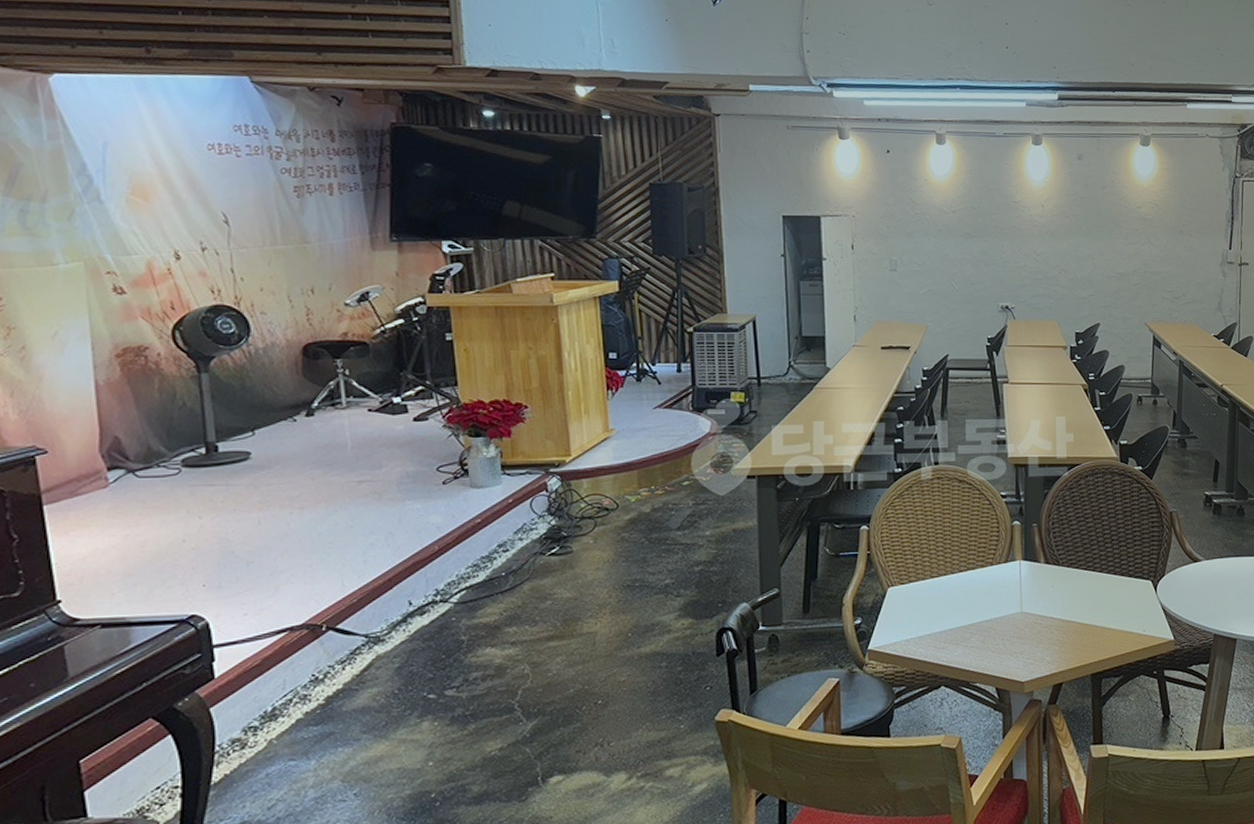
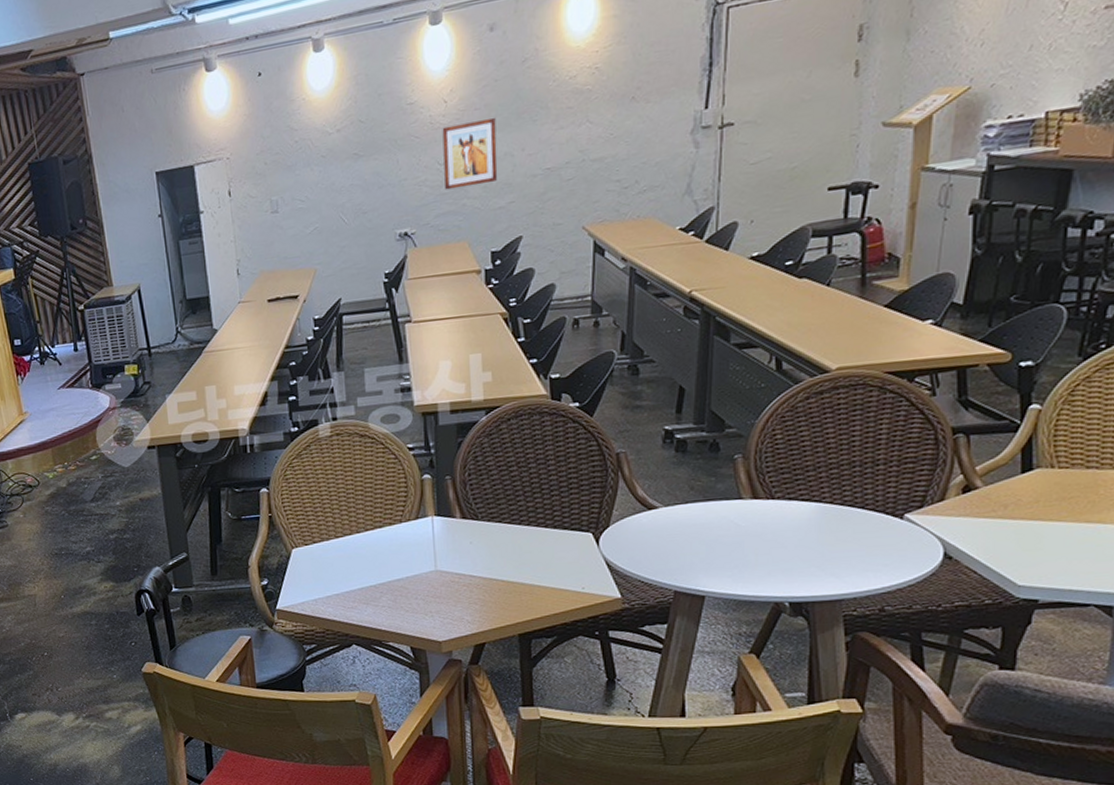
wall art: none [1039,226,1082,277] -> present [442,118,498,190]

